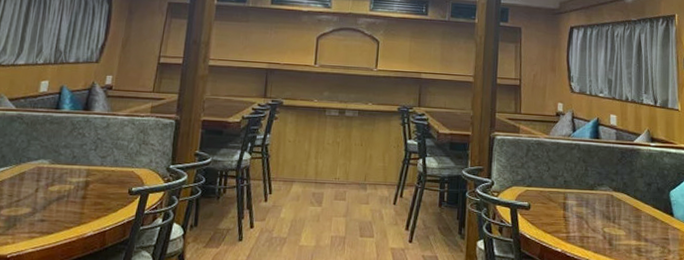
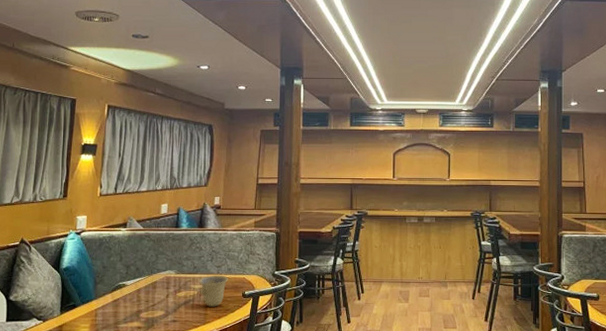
cup: none [77,167,114,205] -> present [199,275,229,307]

